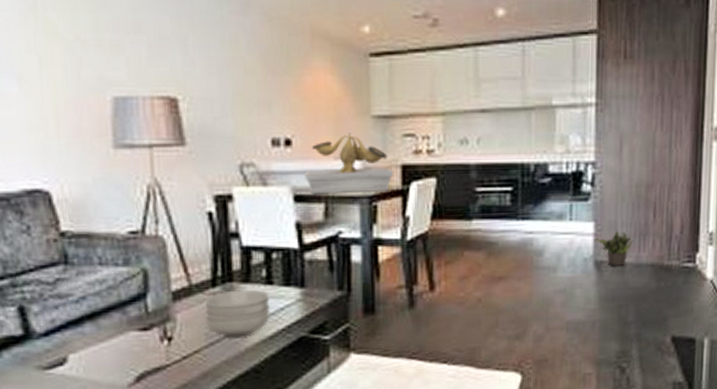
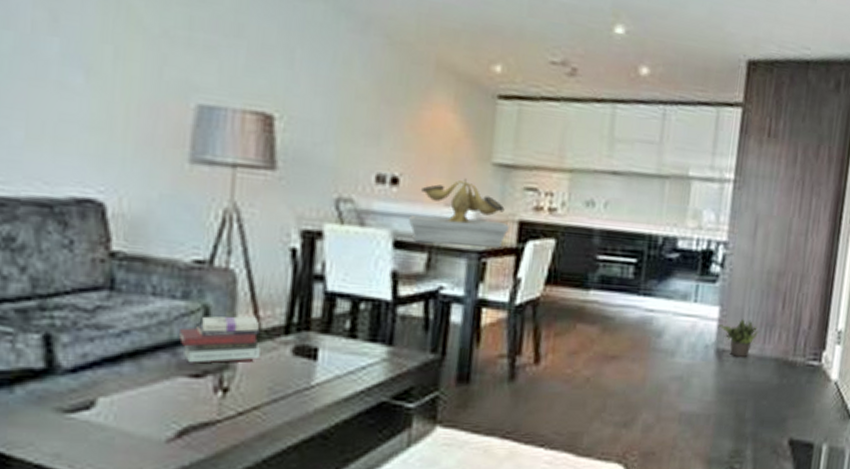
books: none [125,275,194,319] -> present [178,316,260,363]
bowl: present [204,289,270,338] -> none [270,340,351,396]

